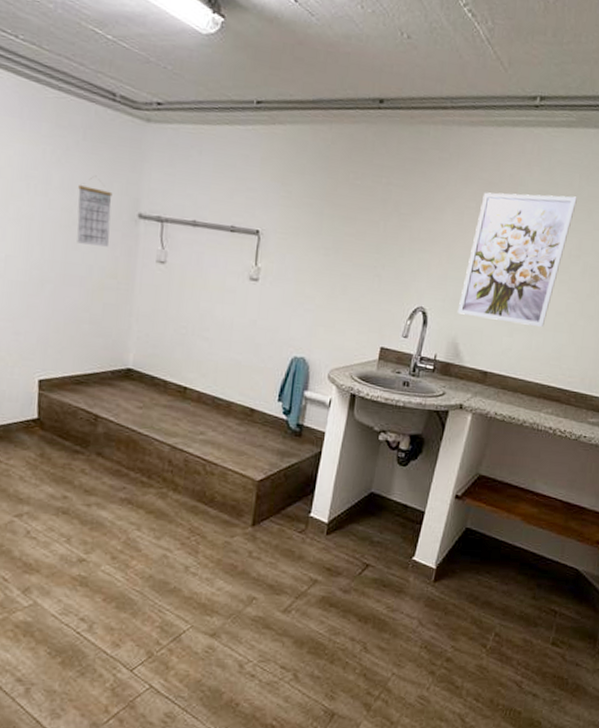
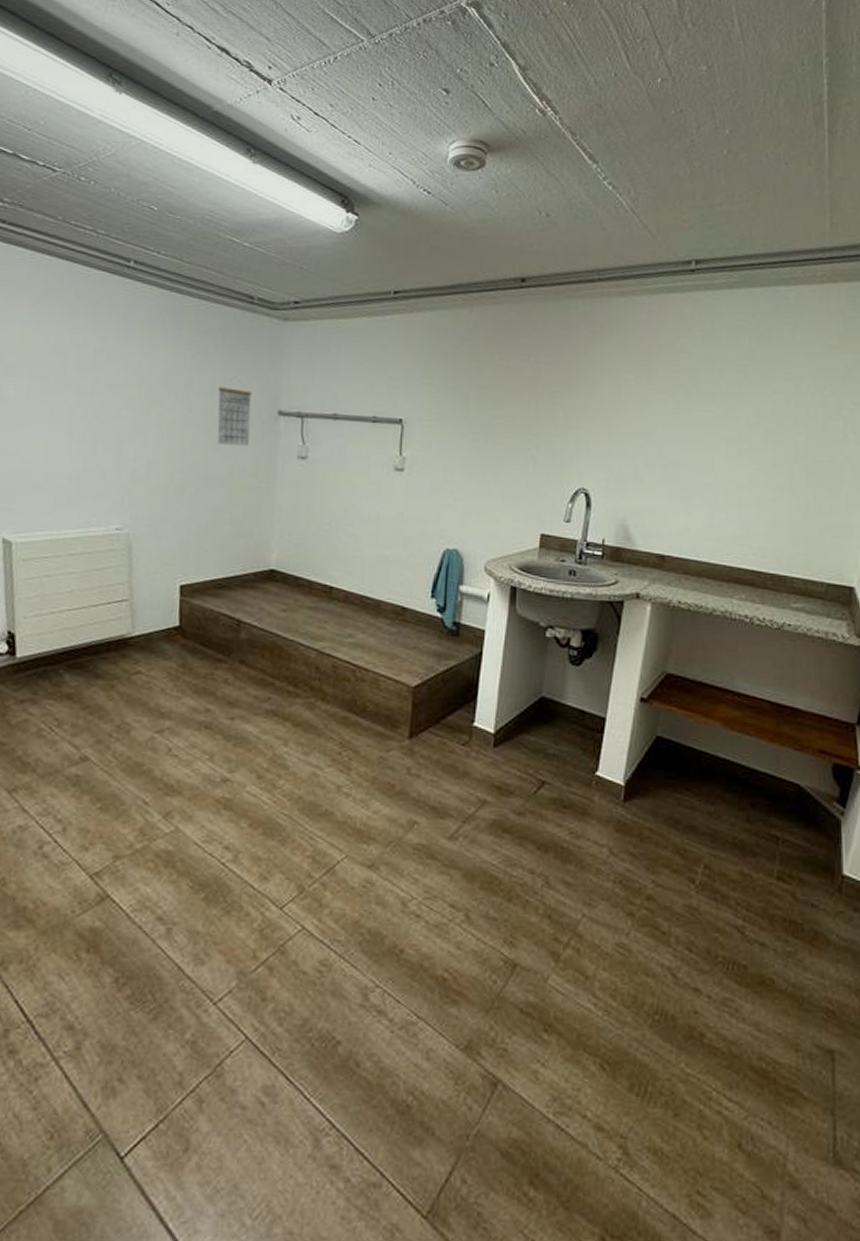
wall art: present [457,192,577,327] -> none [624,359,749,502]

